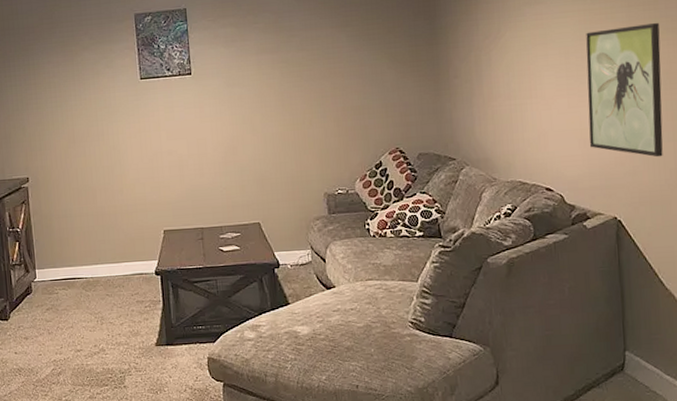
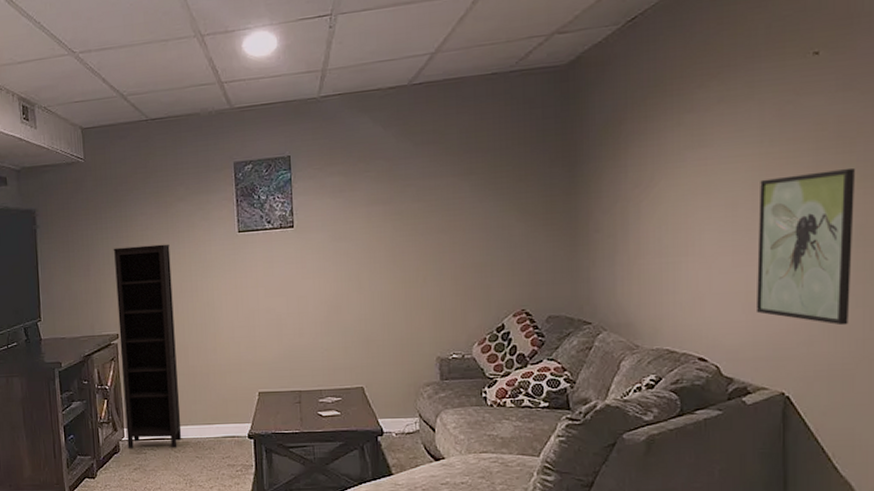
bookcase: none [21,90,92,289] -> present [113,244,182,448]

